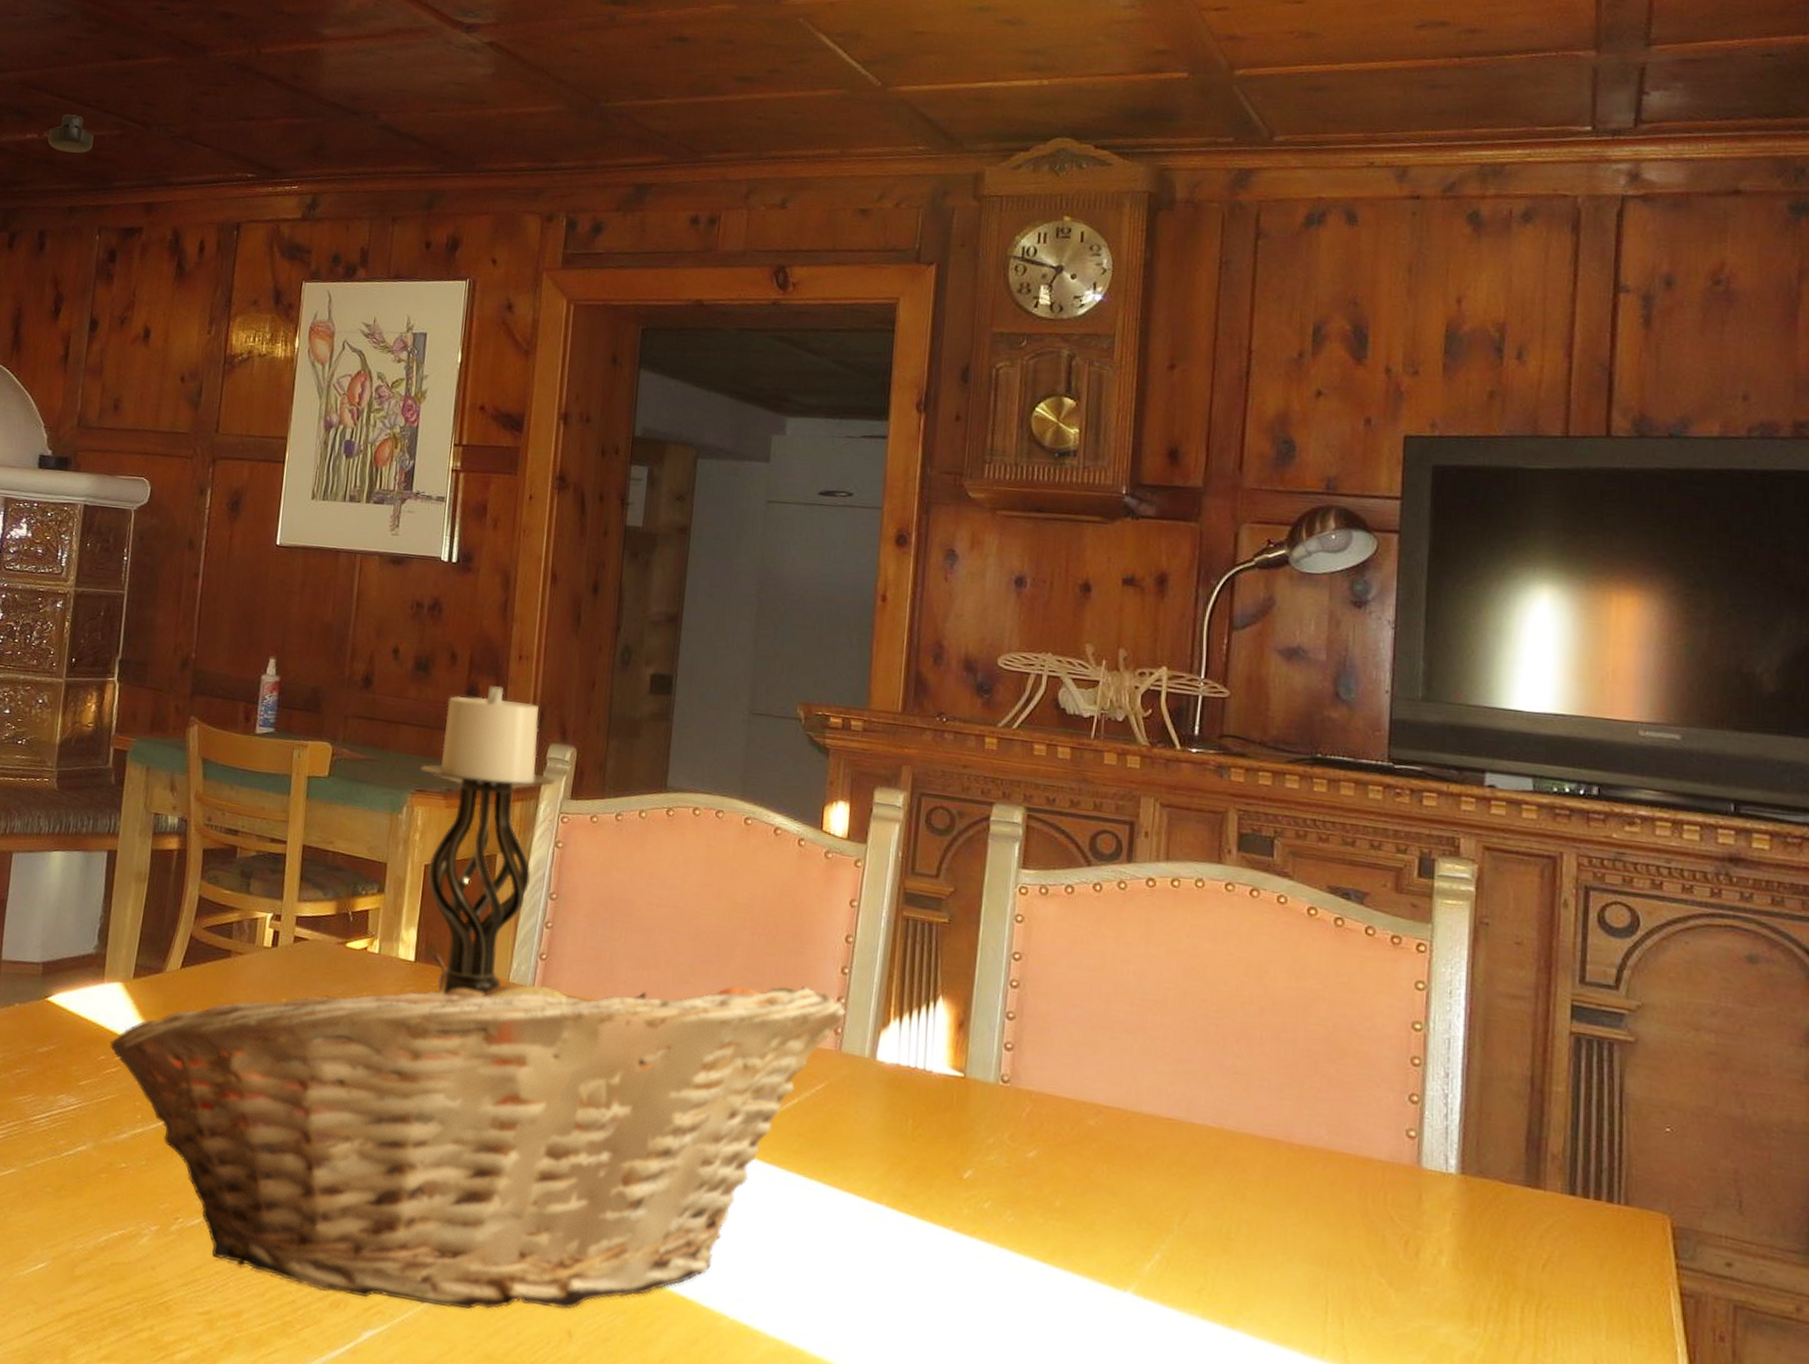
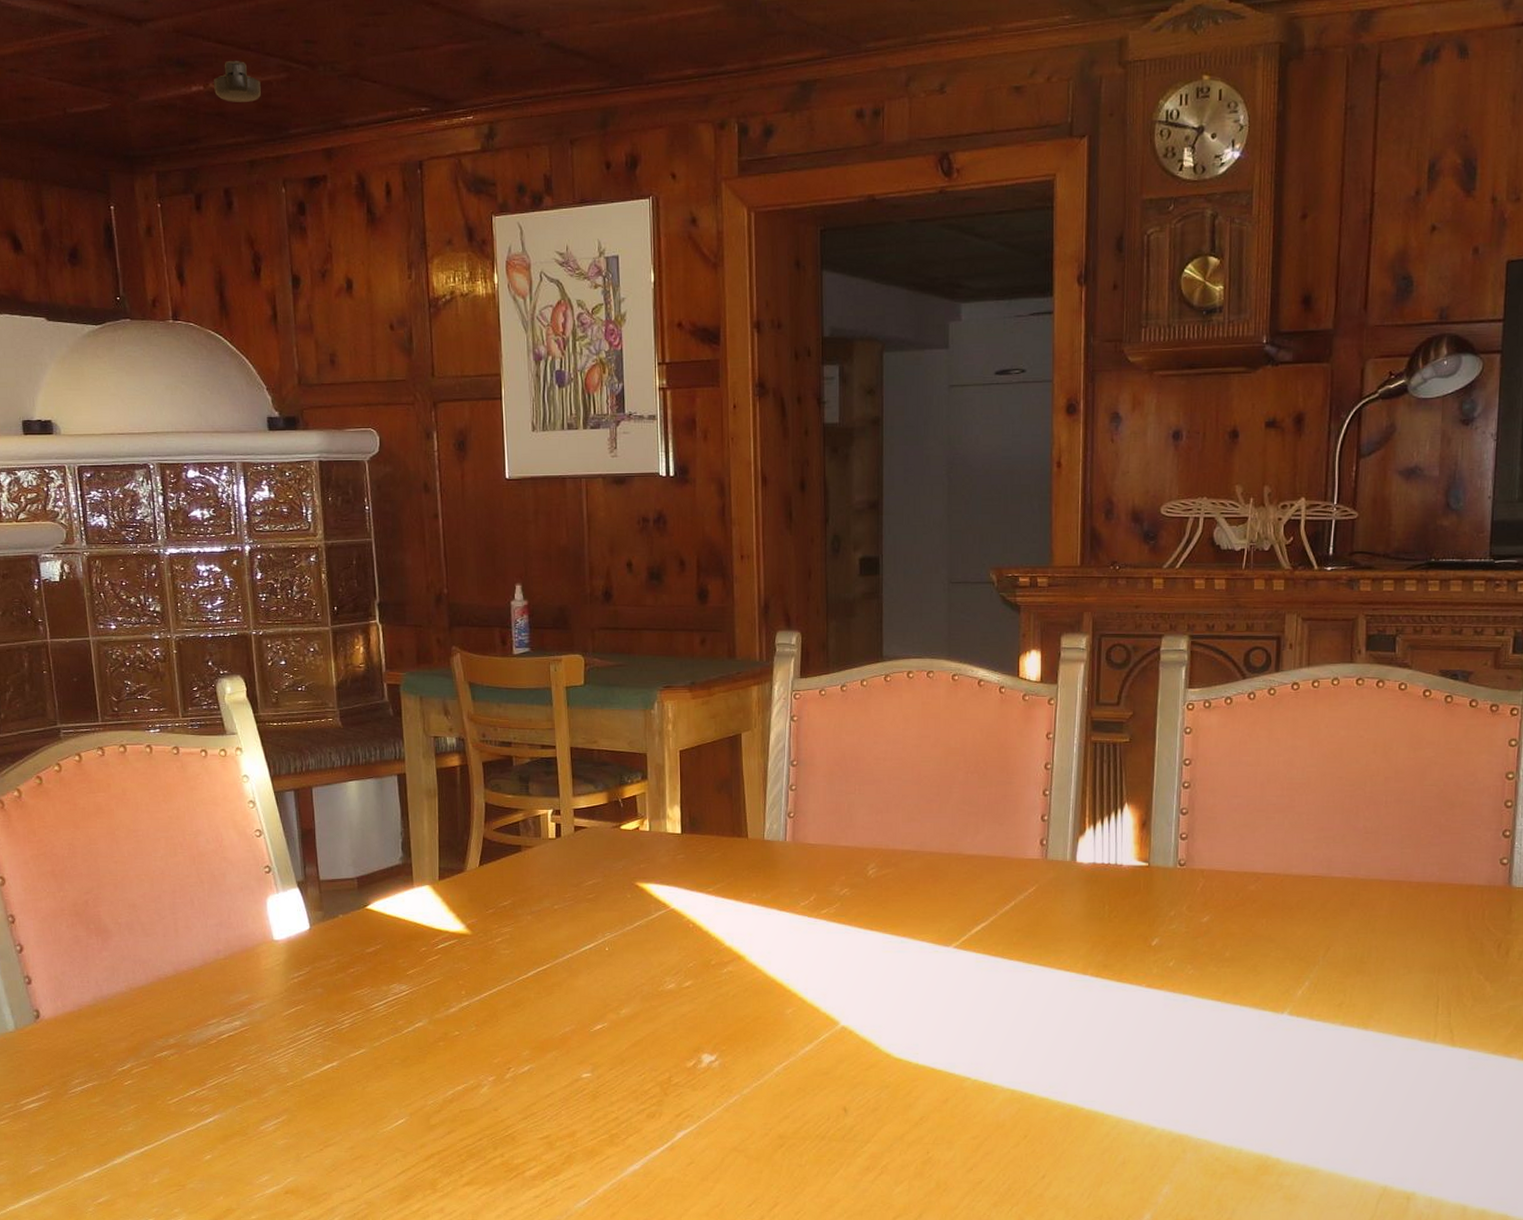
fruit basket: present [110,952,846,1309] -> none [428,810,1049,1106]
candle holder: present [420,686,555,995] -> none [665,586,785,858]

